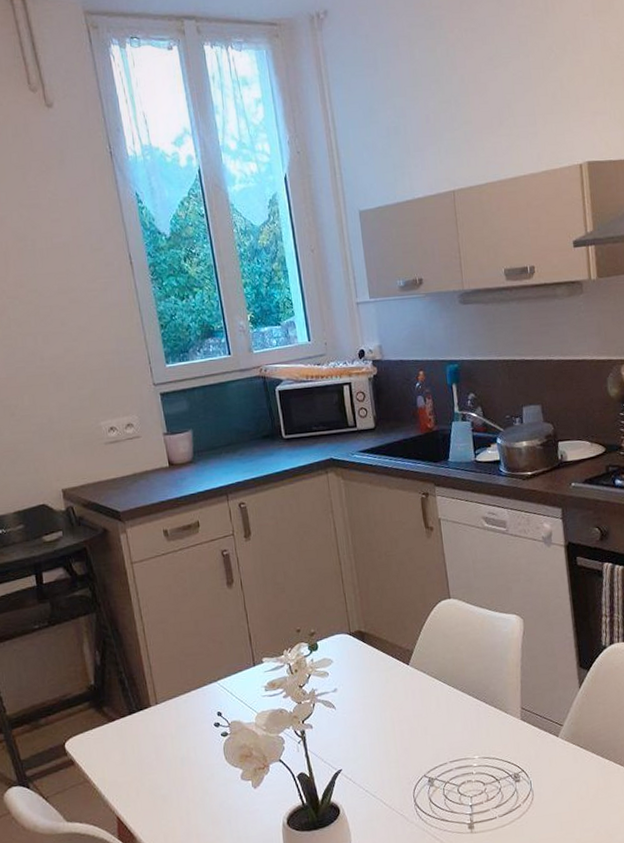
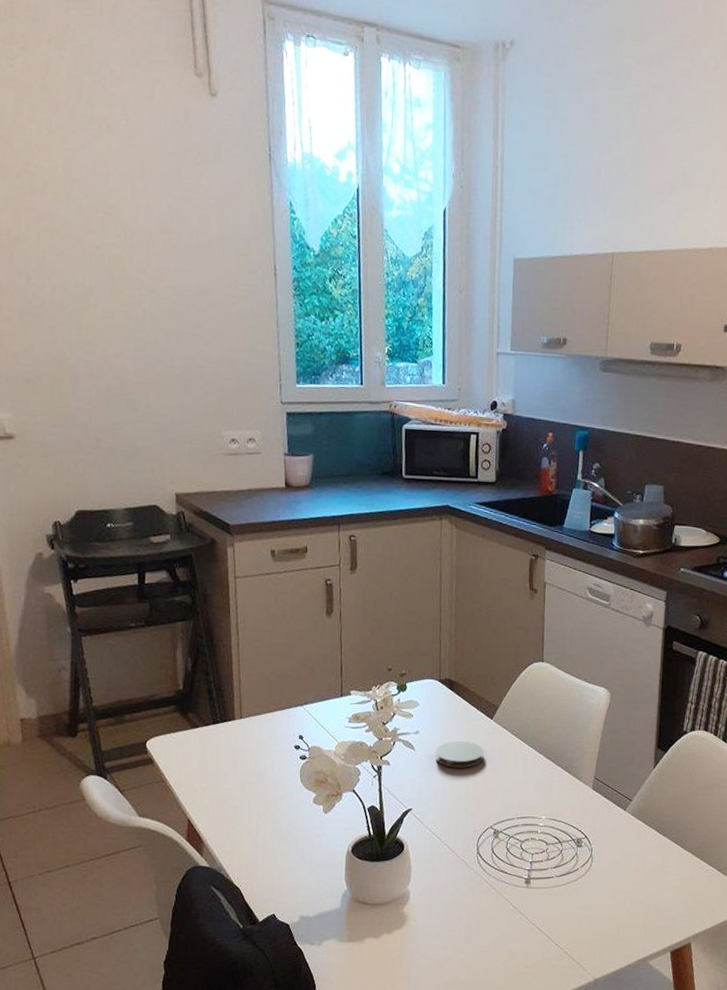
coaster: none [356,691,406,721] -> present [435,740,484,768]

